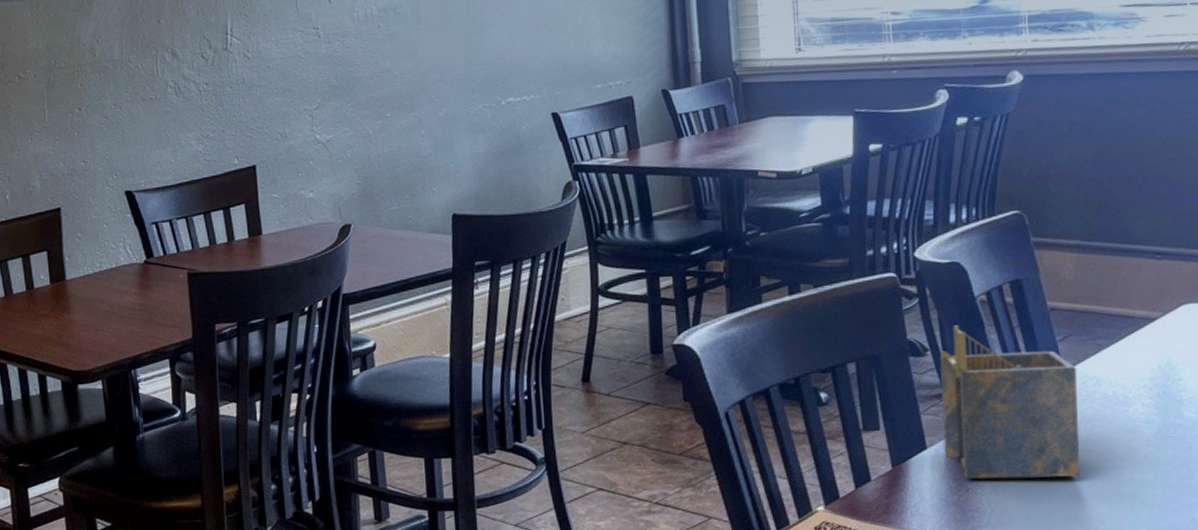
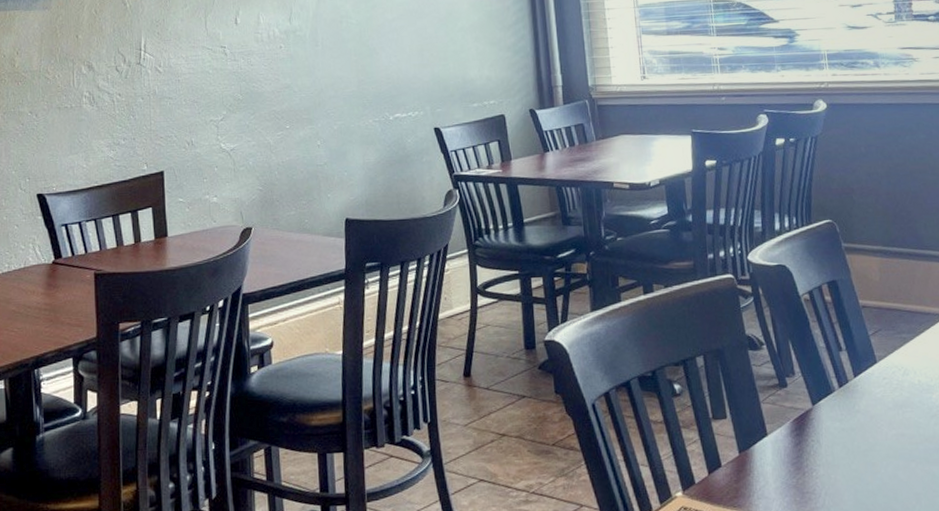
napkin holder: present [940,325,1081,479] -> none [774,321,898,463]

